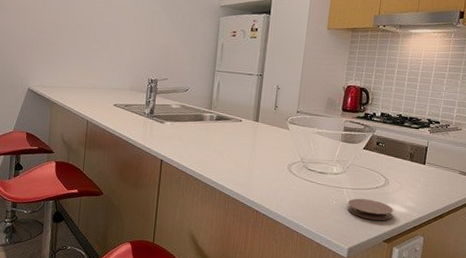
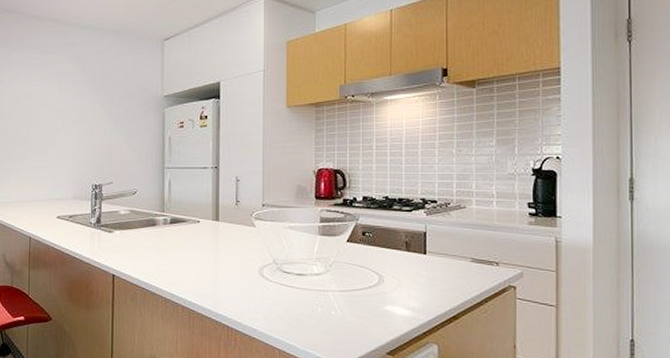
coaster: present [348,198,393,221] -> none [337,302,394,328]

